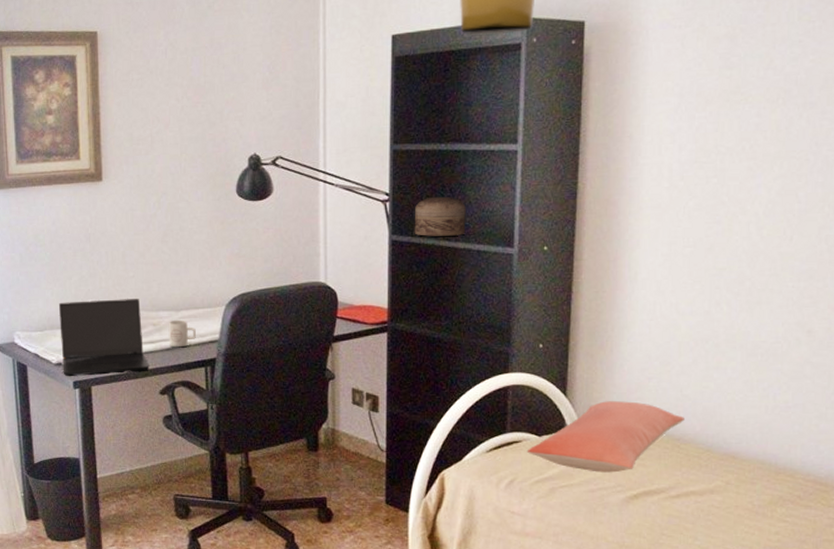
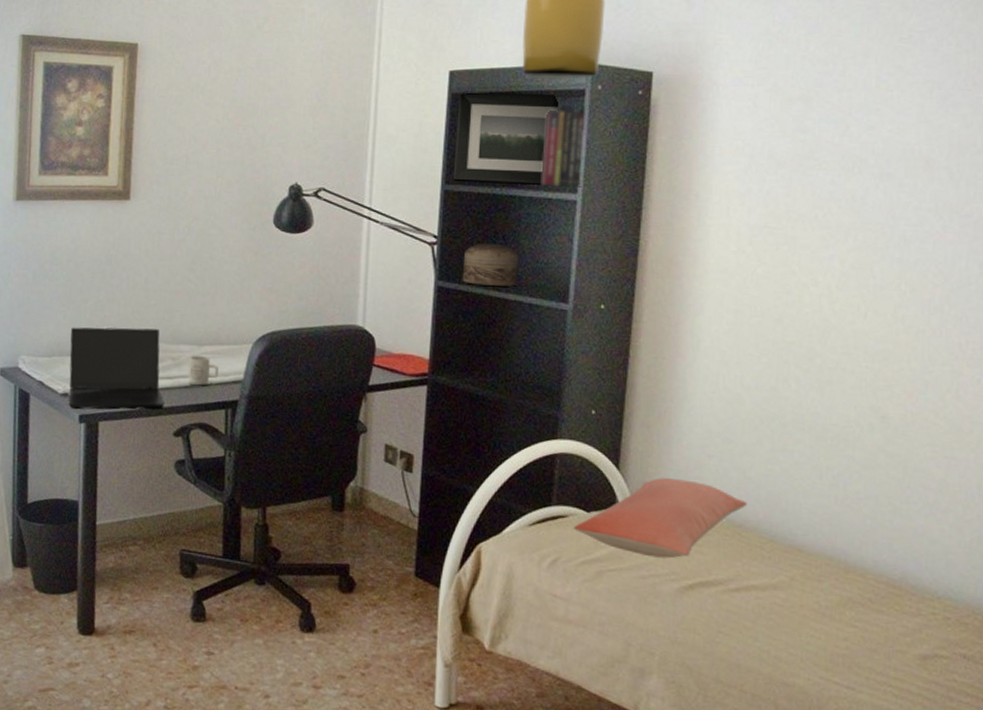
picture frame: none [401,49,512,141] -> present [454,90,575,186]
books: none [483,58,523,139] -> present [540,105,587,188]

